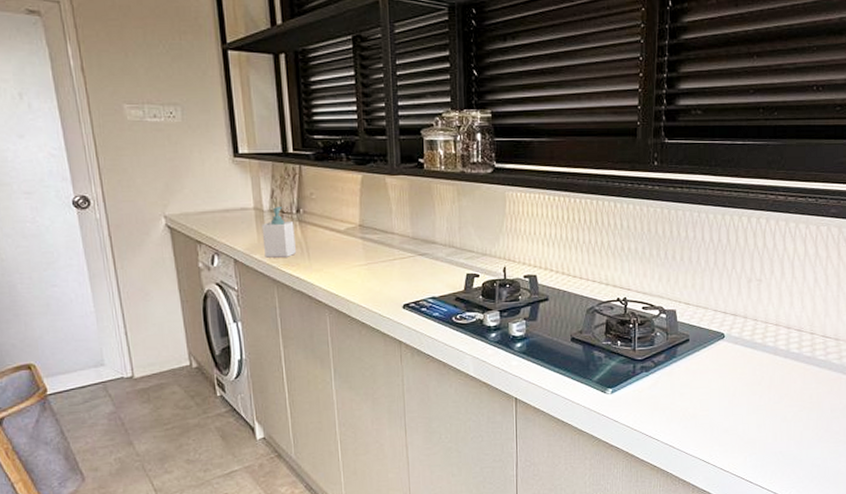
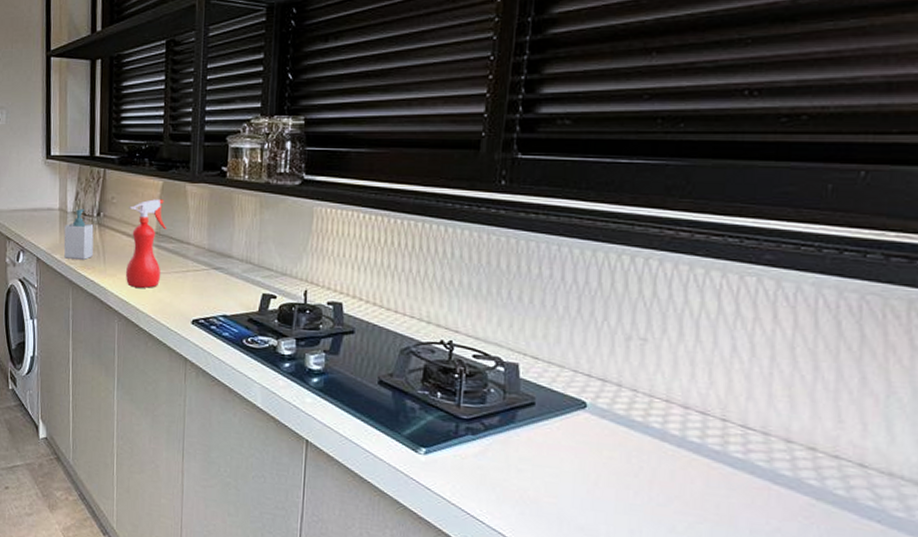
spray bottle: none [329,193,371,280] -> present [126,199,167,288]

